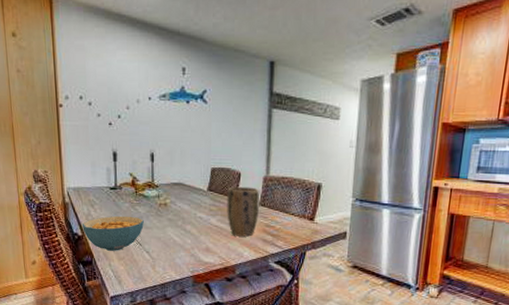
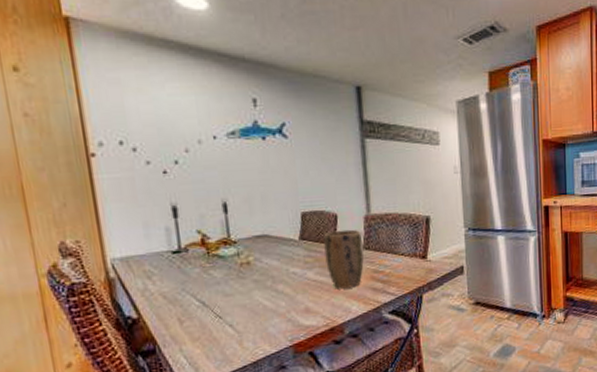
cereal bowl: present [81,215,144,251] -> none [136,283,223,332]

